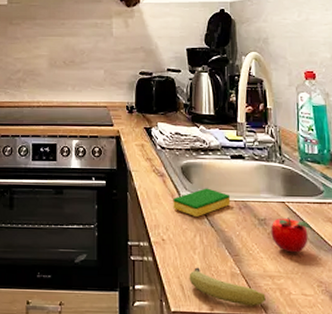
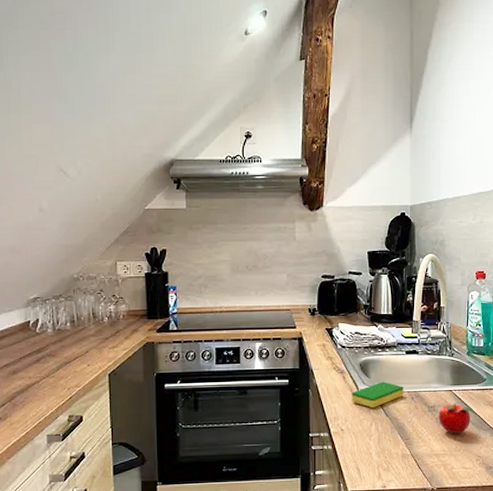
fruit: present [189,267,266,306] -> none [365,452,431,481]

